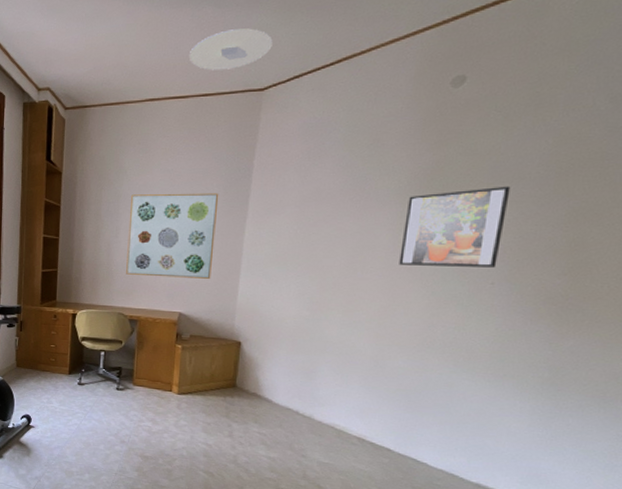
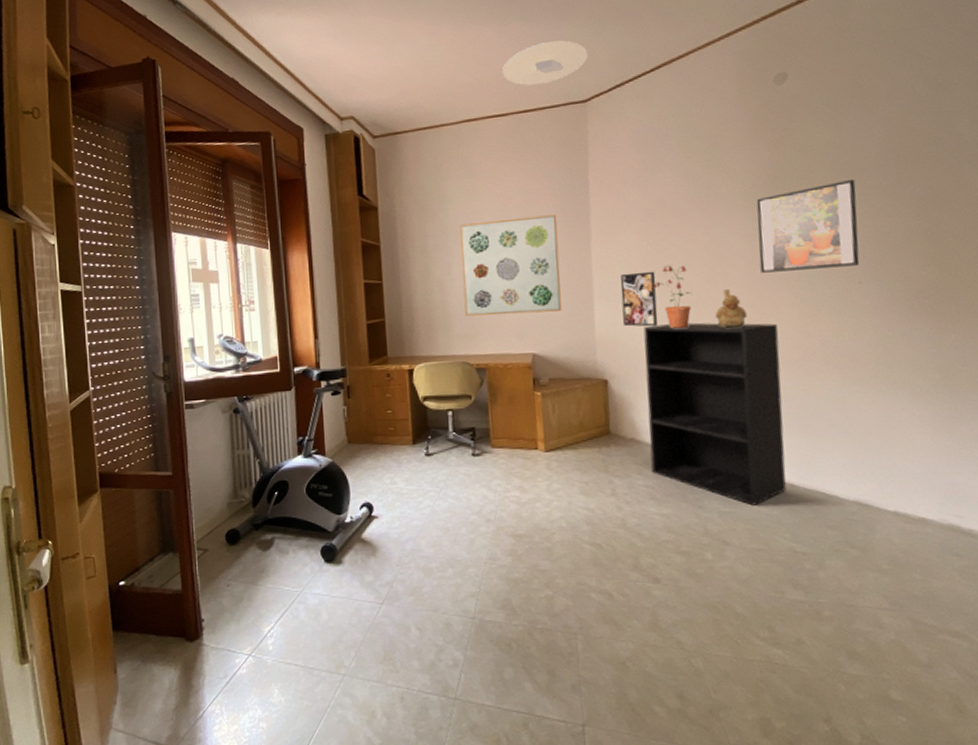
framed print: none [264,252,300,302] -> present [620,271,658,327]
bookshelf: none [267,300,404,462] -> present [643,322,786,506]
potted plant: none [296,249,331,306] -> present [653,265,693,329]
ceramic vessel: none [347,276,378,311] -> present [714,289,747,328]

